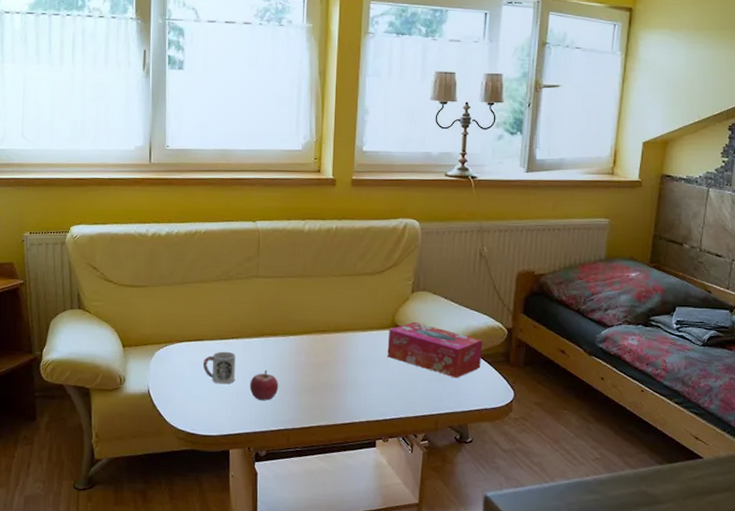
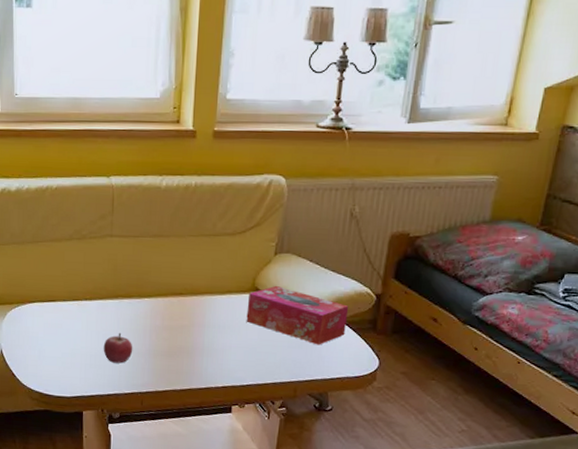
cup: present [202,351,236,384] -> none [55,313,89,346]

